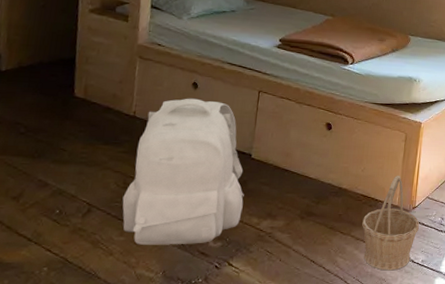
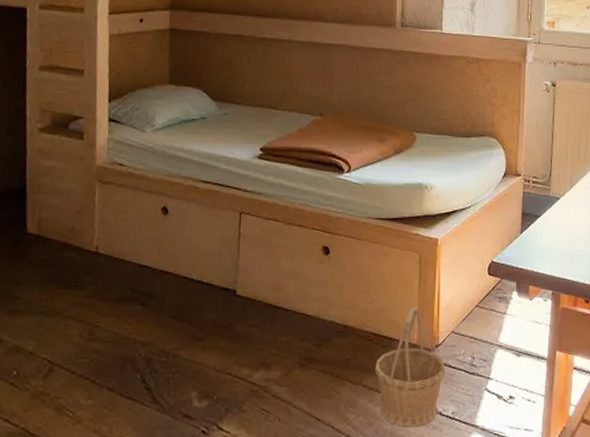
backpack: present [122,98,244,245] -> none [88,226,231,409]

